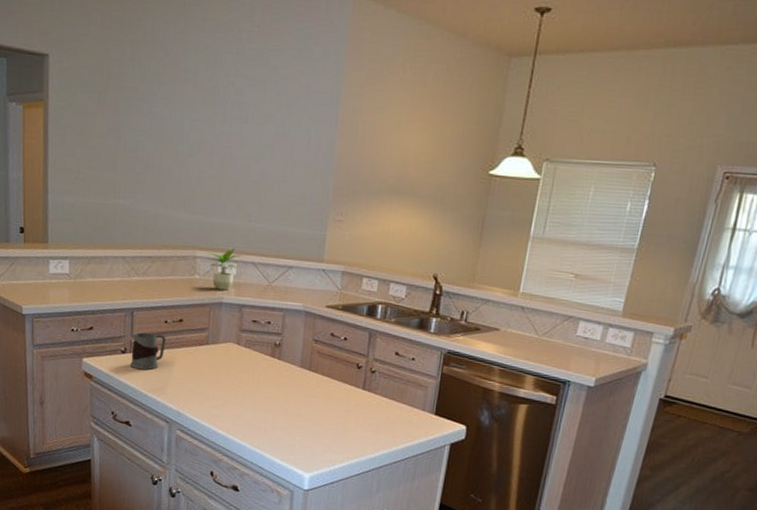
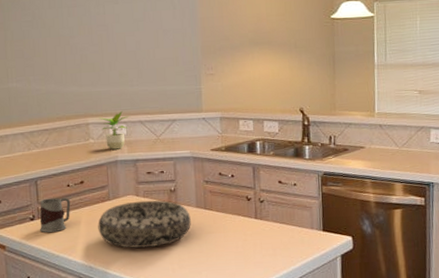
decorative bowl: none [191,350,293,402] -> present [98,200,191,248]

